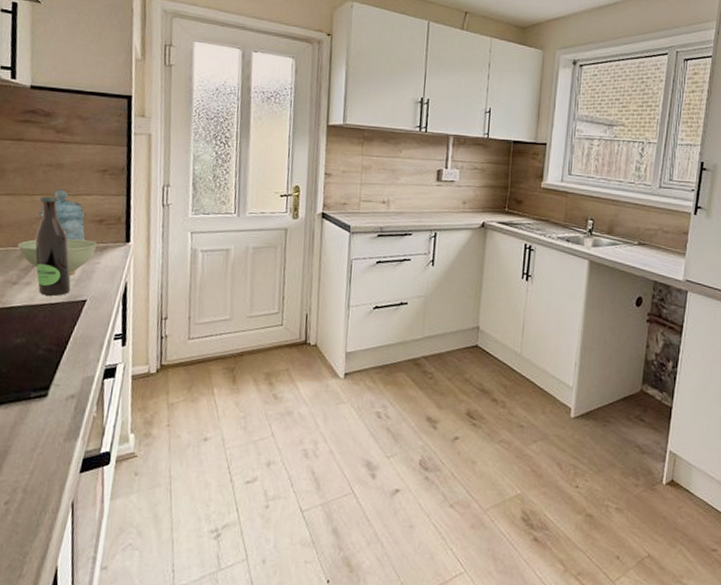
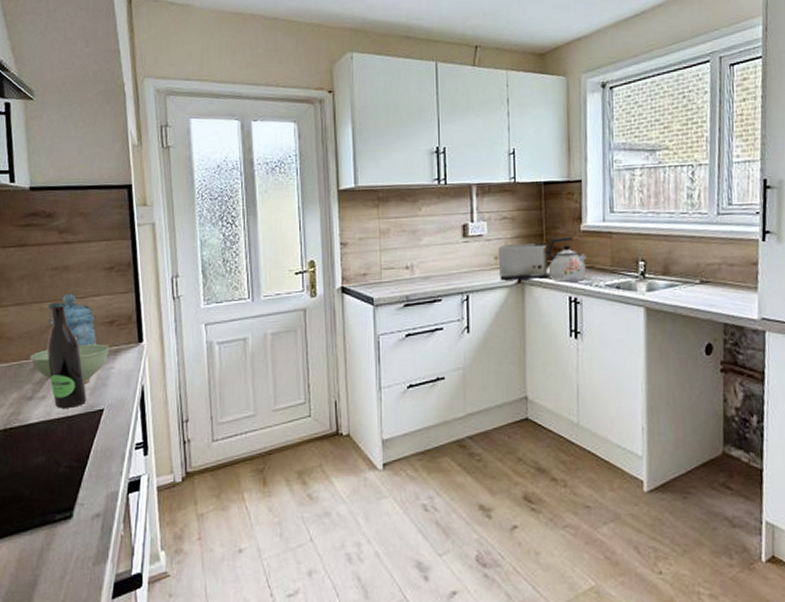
toaster: none [465,191,512,227] -> present [497,243,549,280]
kettle: none [509,191,544,232] -> present [548,237,587,283]

